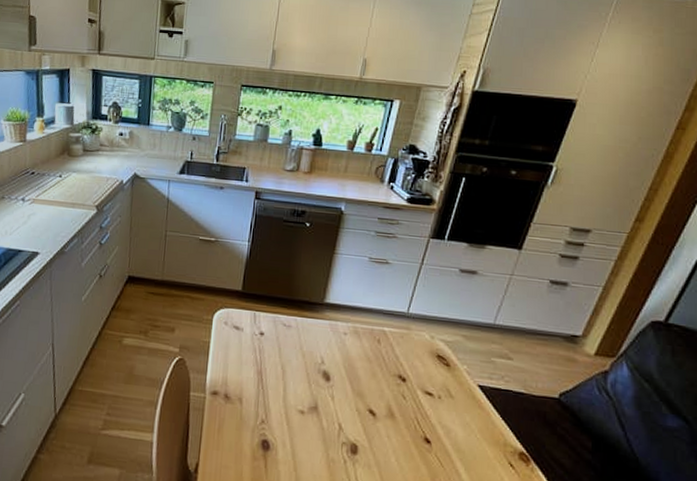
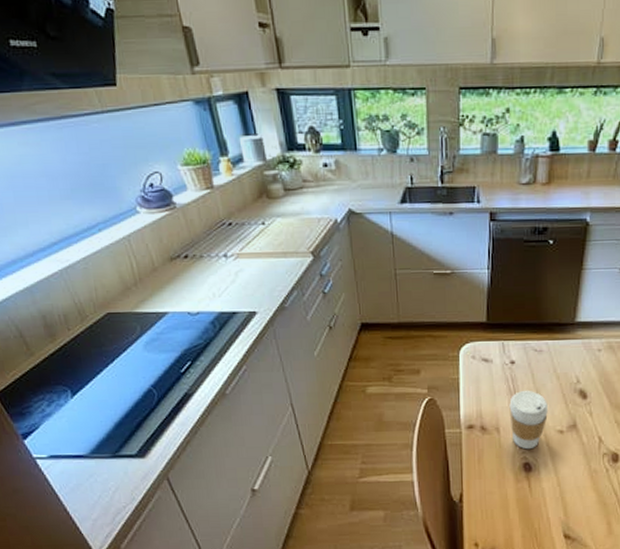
coffee cup: none [254,363,291,426] -> present [509,390,548,450]

